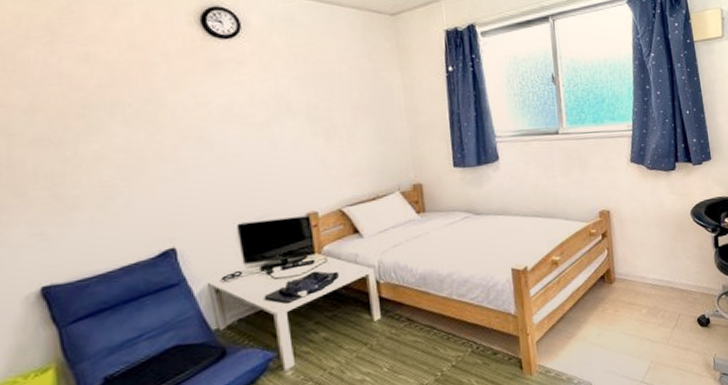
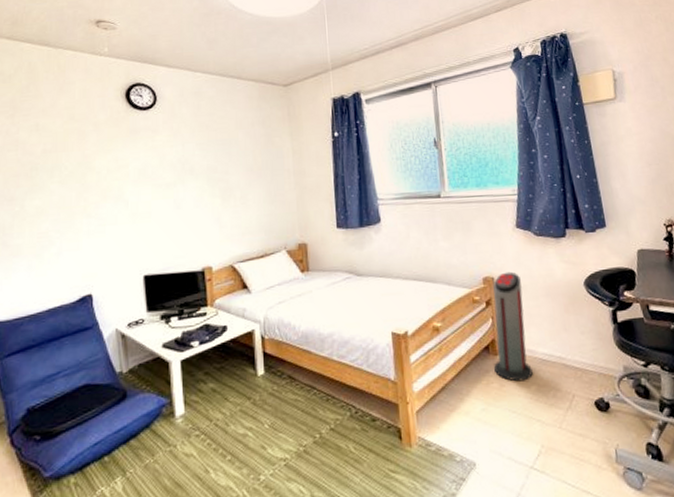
air purifier: none [608,204,644,307] -> present [493,271,533,382]

